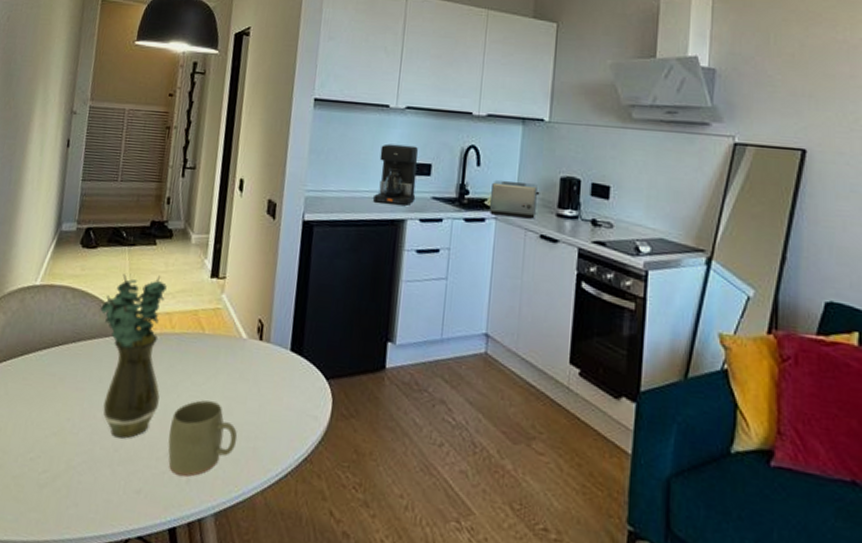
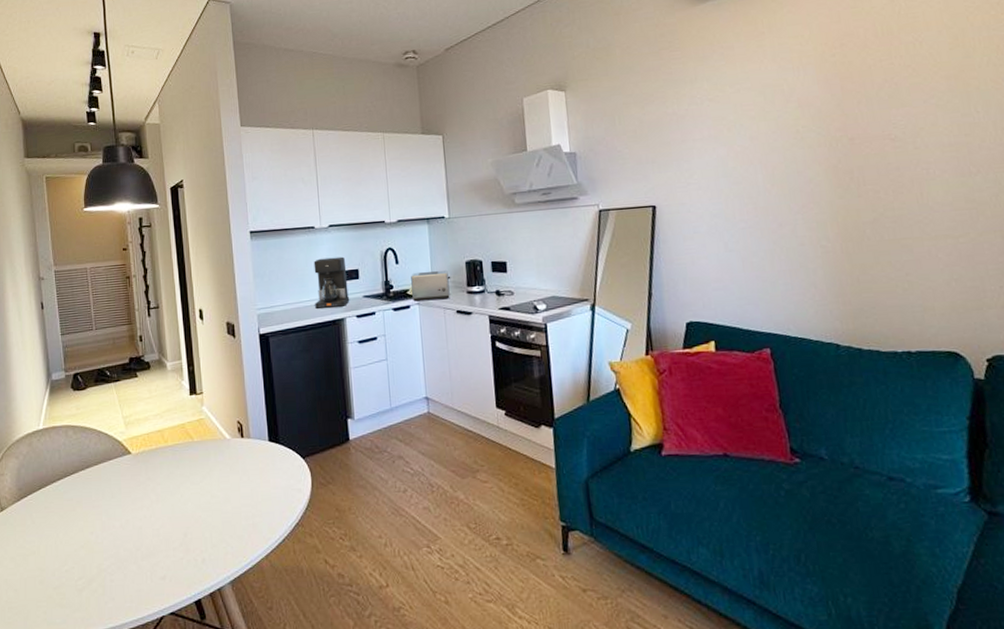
vase: present [100,274,167,439] -> none [100,401,166,539]
mug: present [168,400,238,476] -> none [179,494,238,558]

